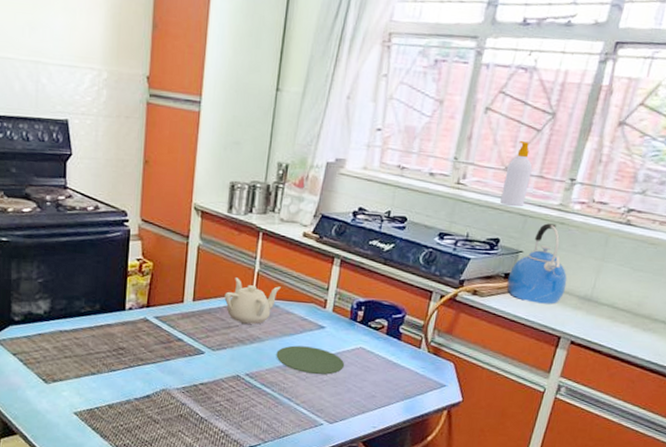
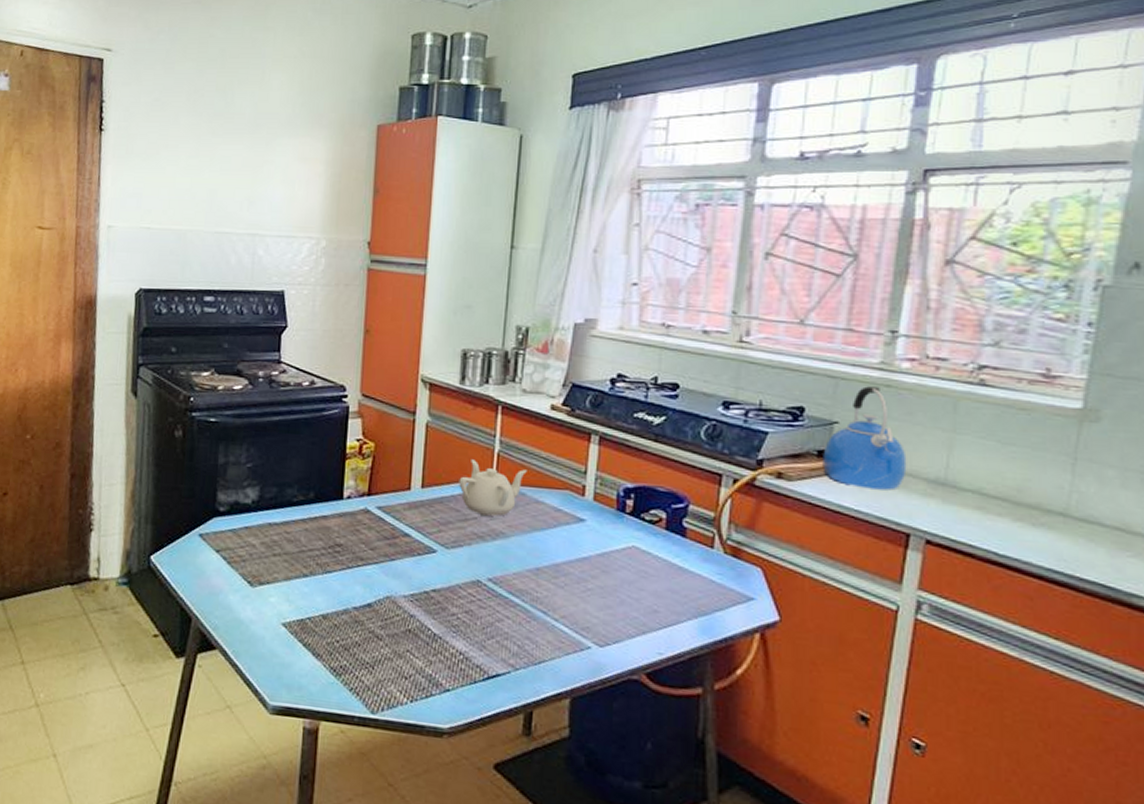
plate: present [276,345,345,375] -> none [525,543,614,581]
soap bottle: present [500,141,533,208] -> none [799,289,836,368]

